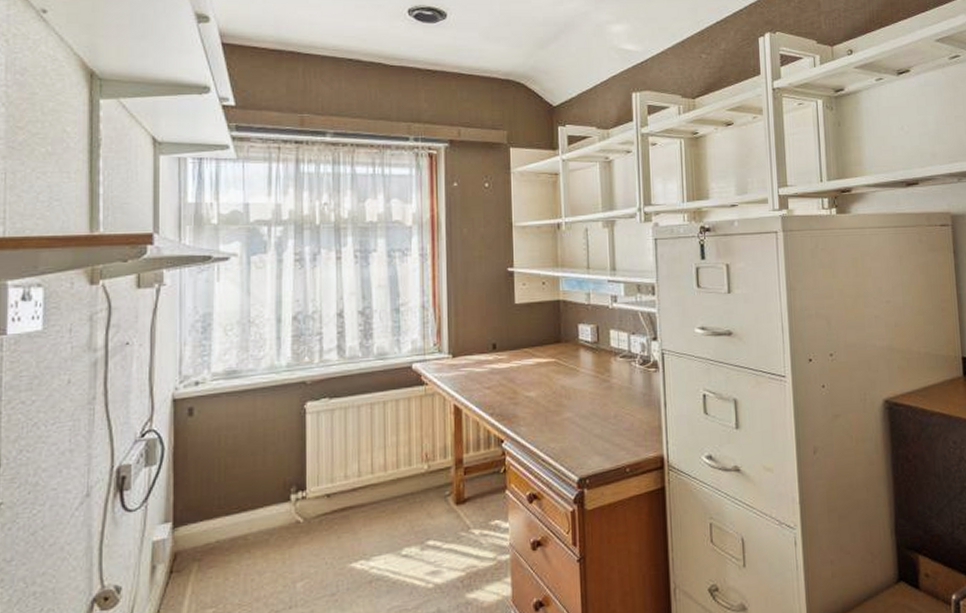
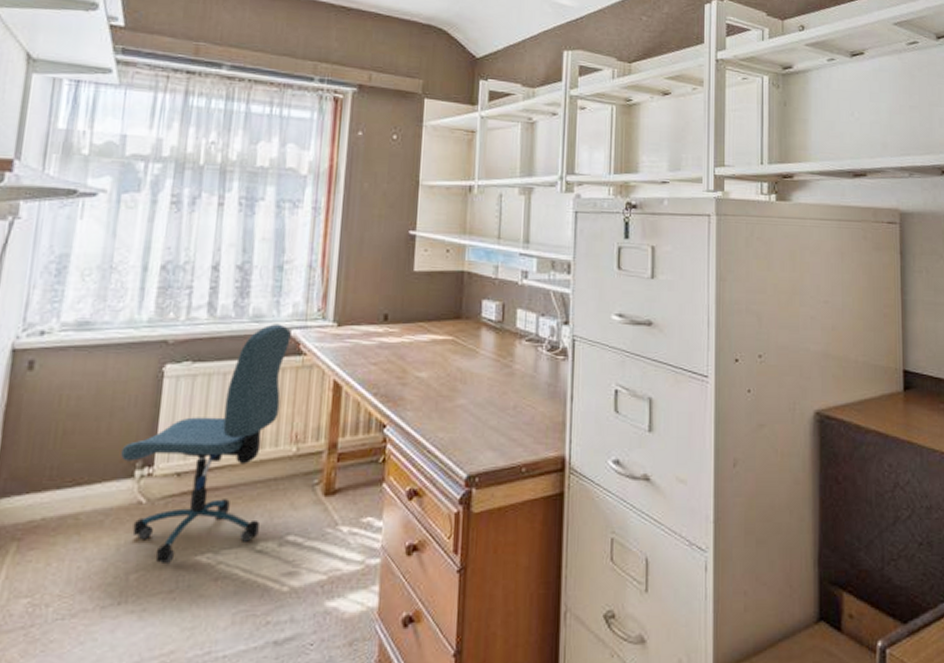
office chair: none [277,359,413,573] -> present [121,324,291,565]

